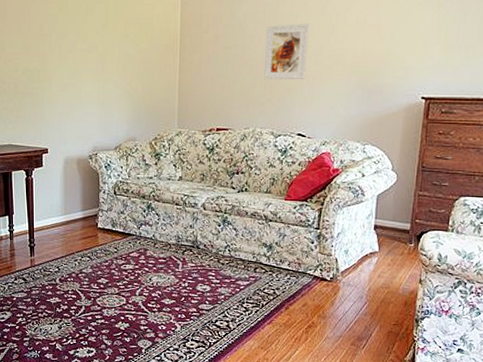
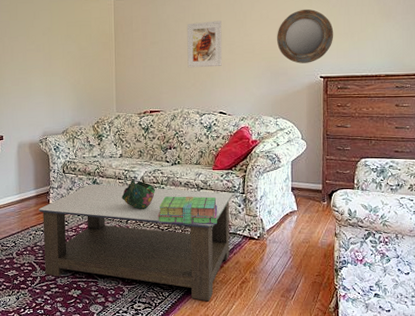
coffee table: none [85,208,306,345] -> present [38,184,233,302]
decorative bowl: none [179,206,218,240] -> present [122,180,156,209]
stack of books: none [218,227,288,262] -> present [158,196,218,225]
home mirror: none [373,14,444,80] -> present [277,9,334,64]

